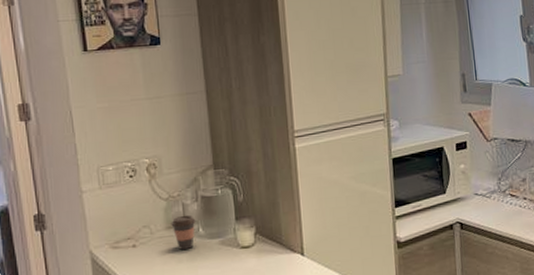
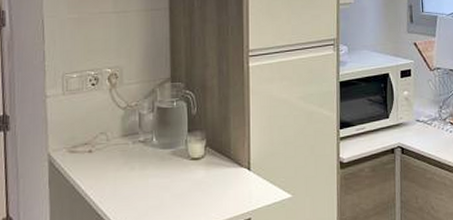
coffee cup: present [171,214,196,250] -> none [127,124,151,158]

